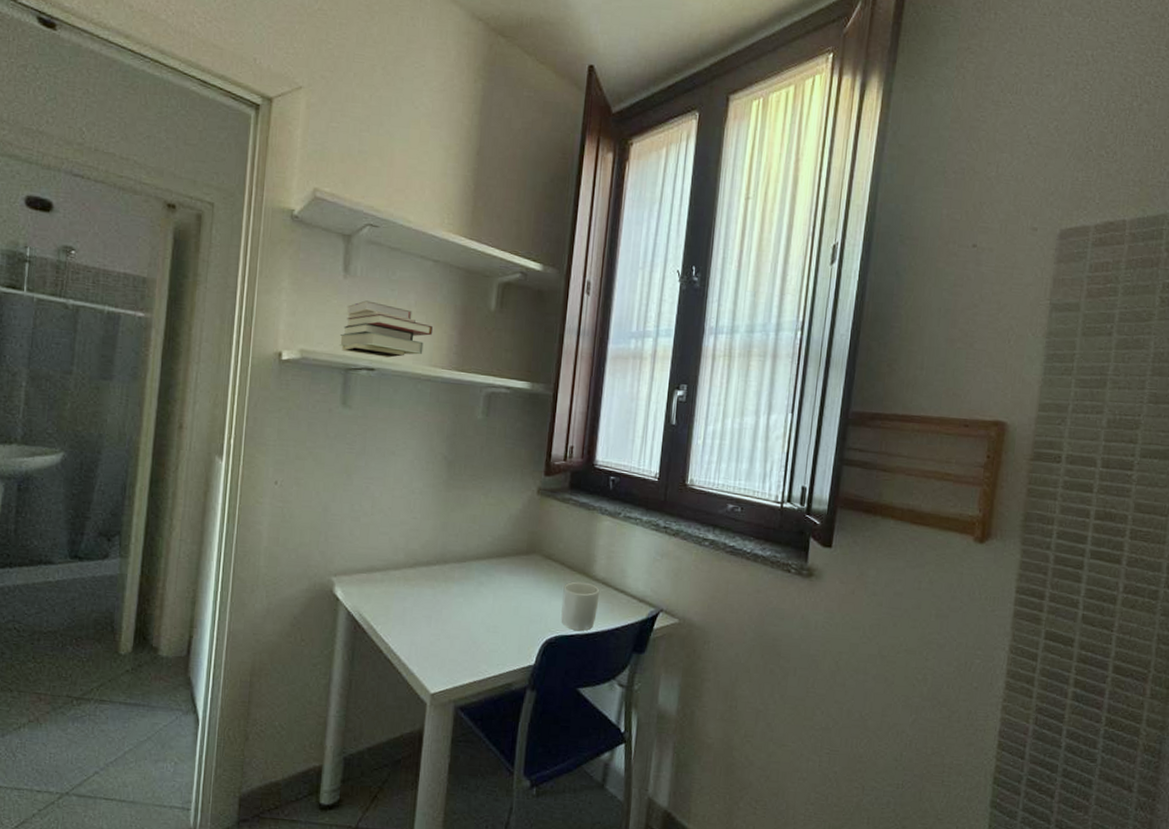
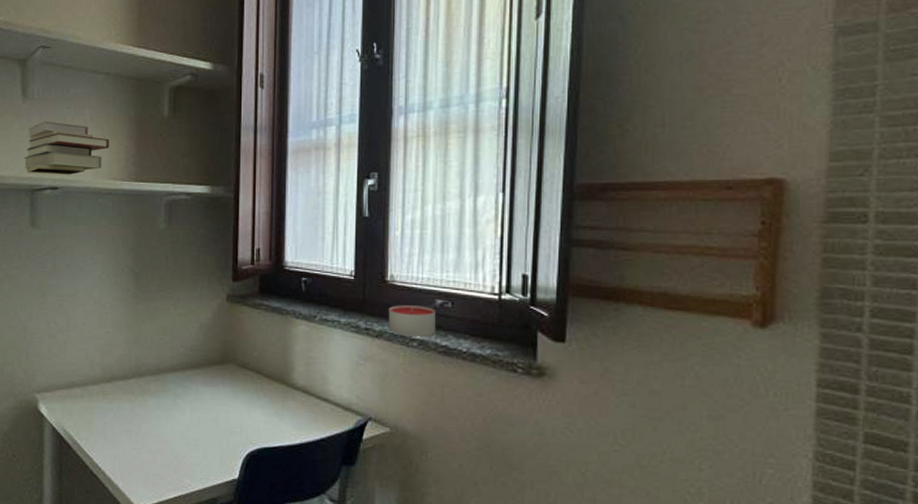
mug: present [561,581,600,631] -> none [262,390,301,442]
candle: none [685,507,727,538] -> present [388,305,436,338]

